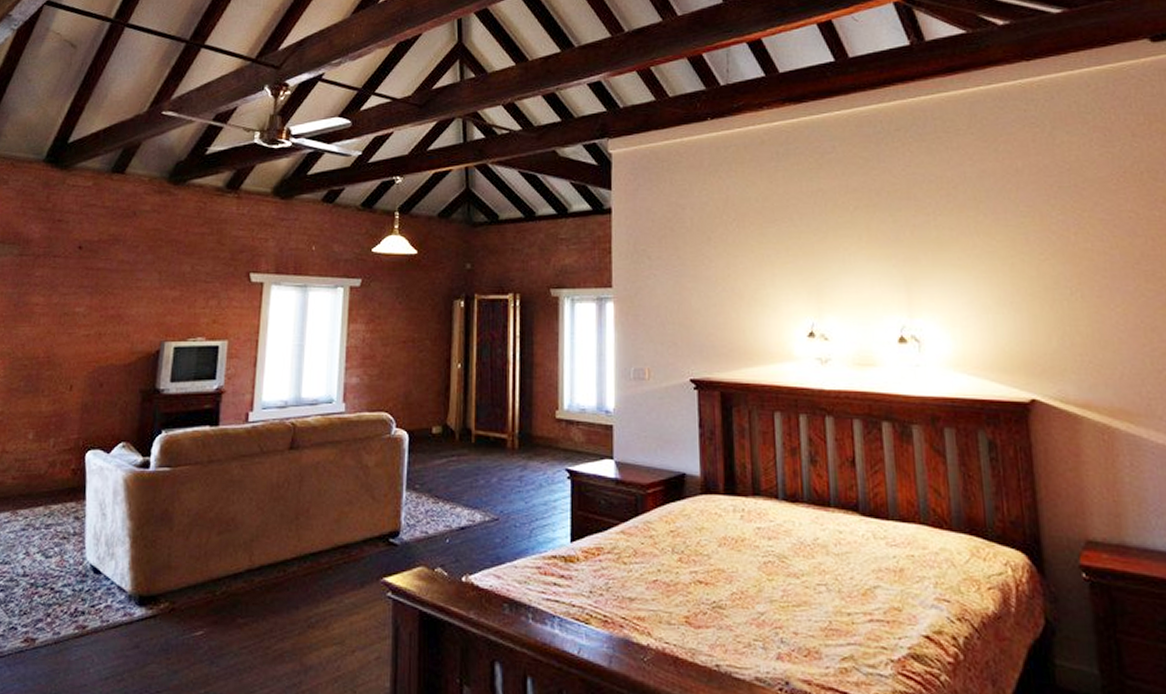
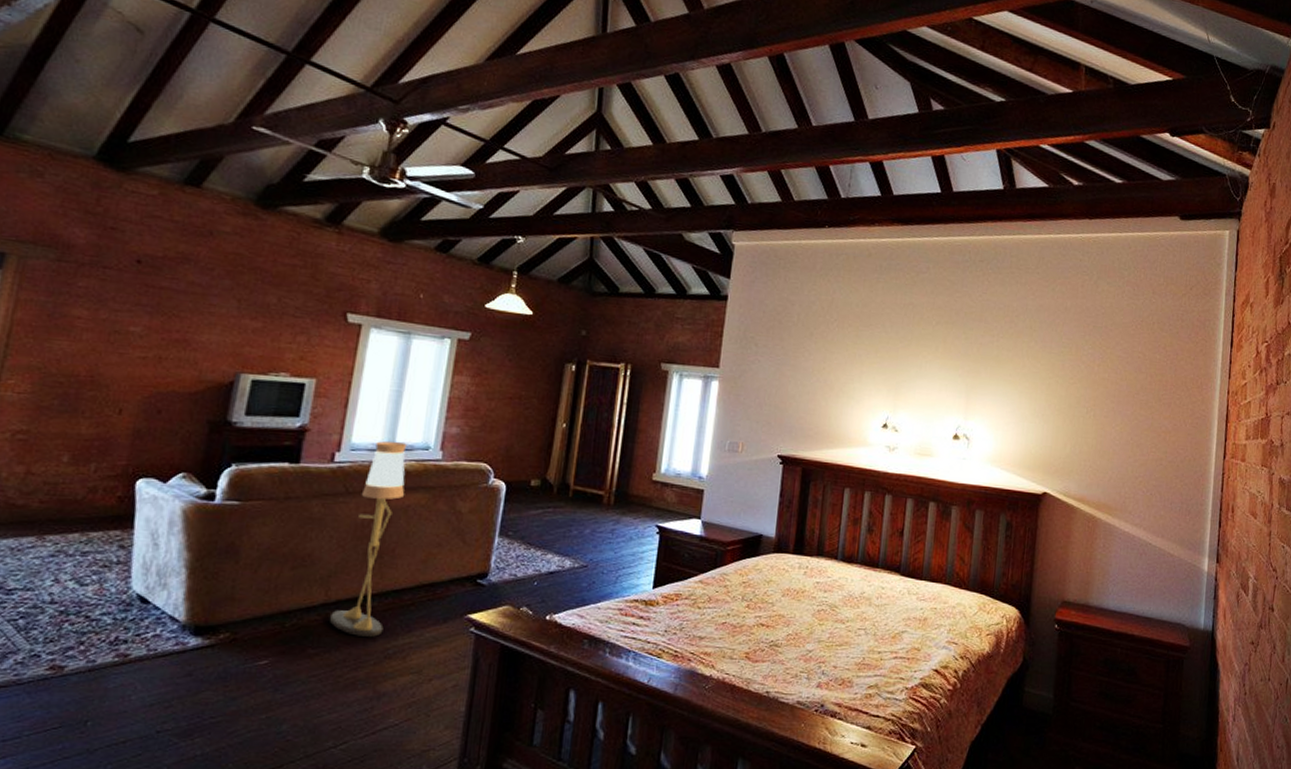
floor lamp: none [254,398,314,606] -> present [329,441,407,638]

